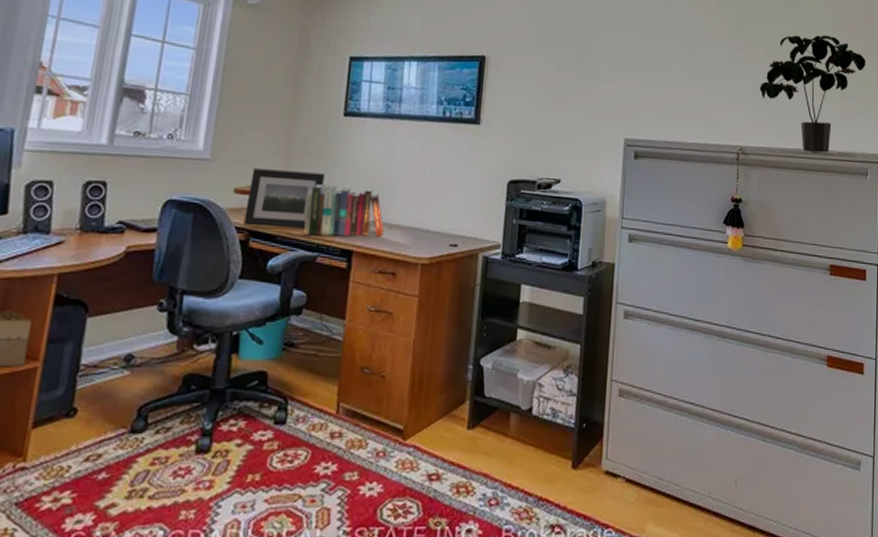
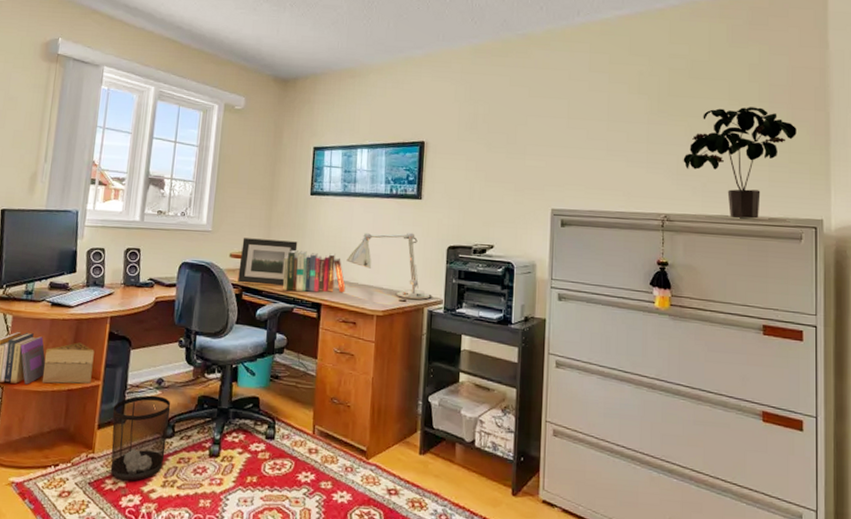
waste bin: none [49,377,144,495] -> present [110,395,171,481]
desk lamp: none [386,163,488,245] -> present [346,232,432,300]

